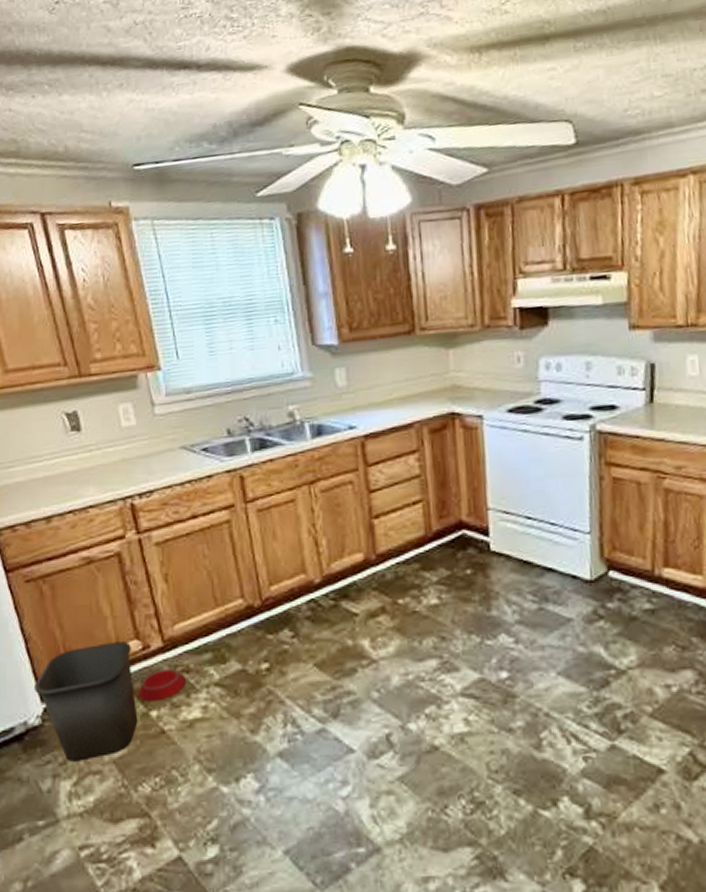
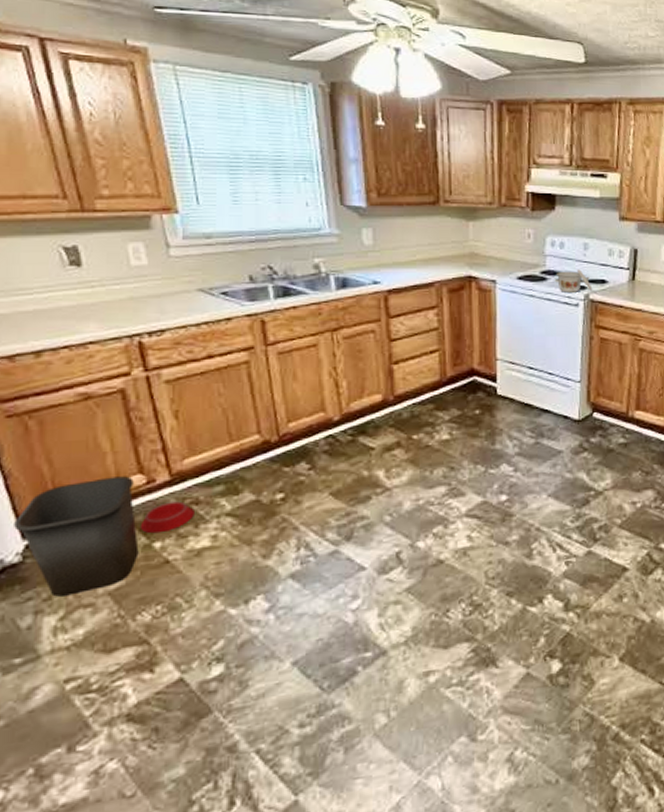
cooking pot: none [551,394,600,424] -> present [554,269,593,293]

